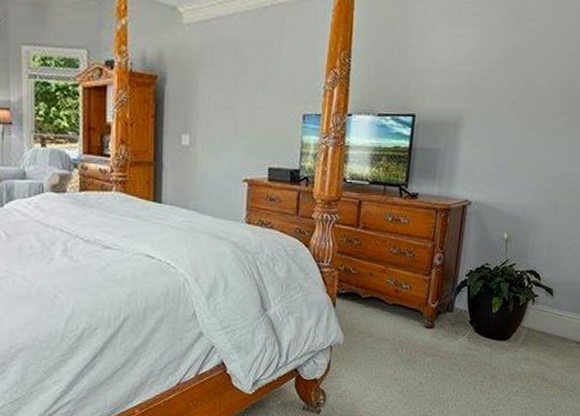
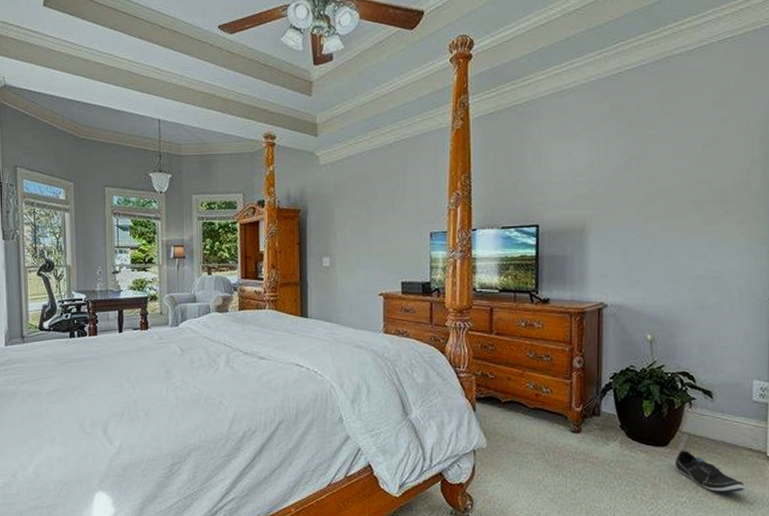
shoe: none [512,344,569,381] -> present [674,450,745,492]

